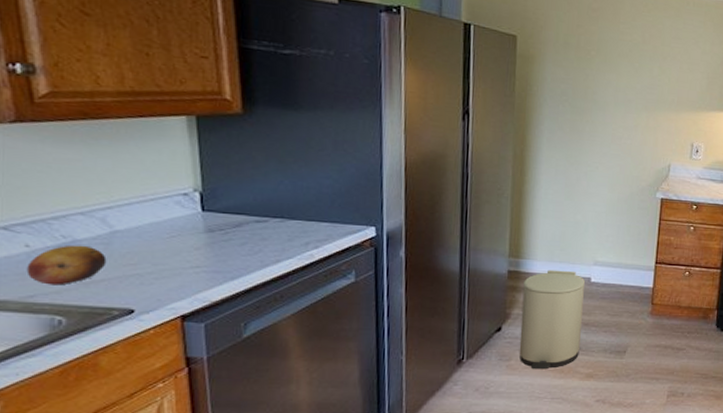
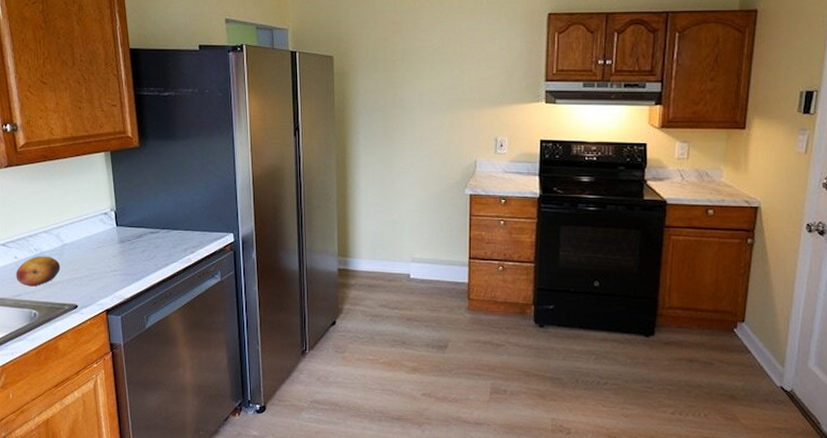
pedal bin: present [519,269,585,370] -> none [351,267,405,362]

